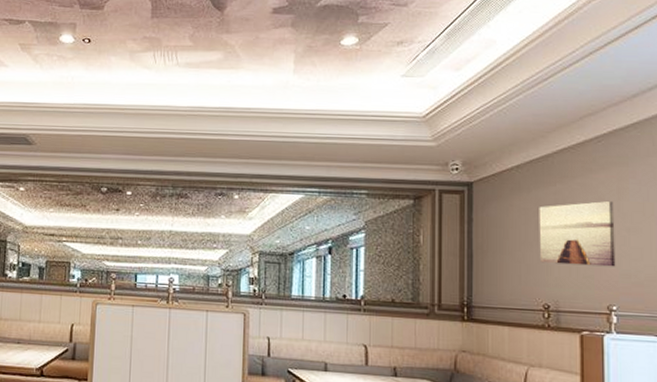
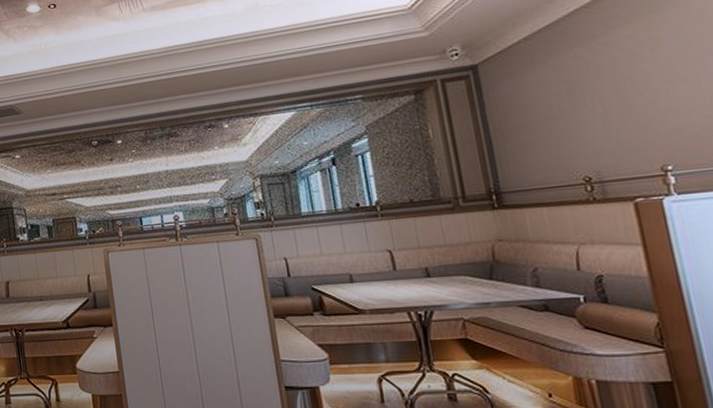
wall art: present [539,200,616,267] -> none [558,53,663,134]

